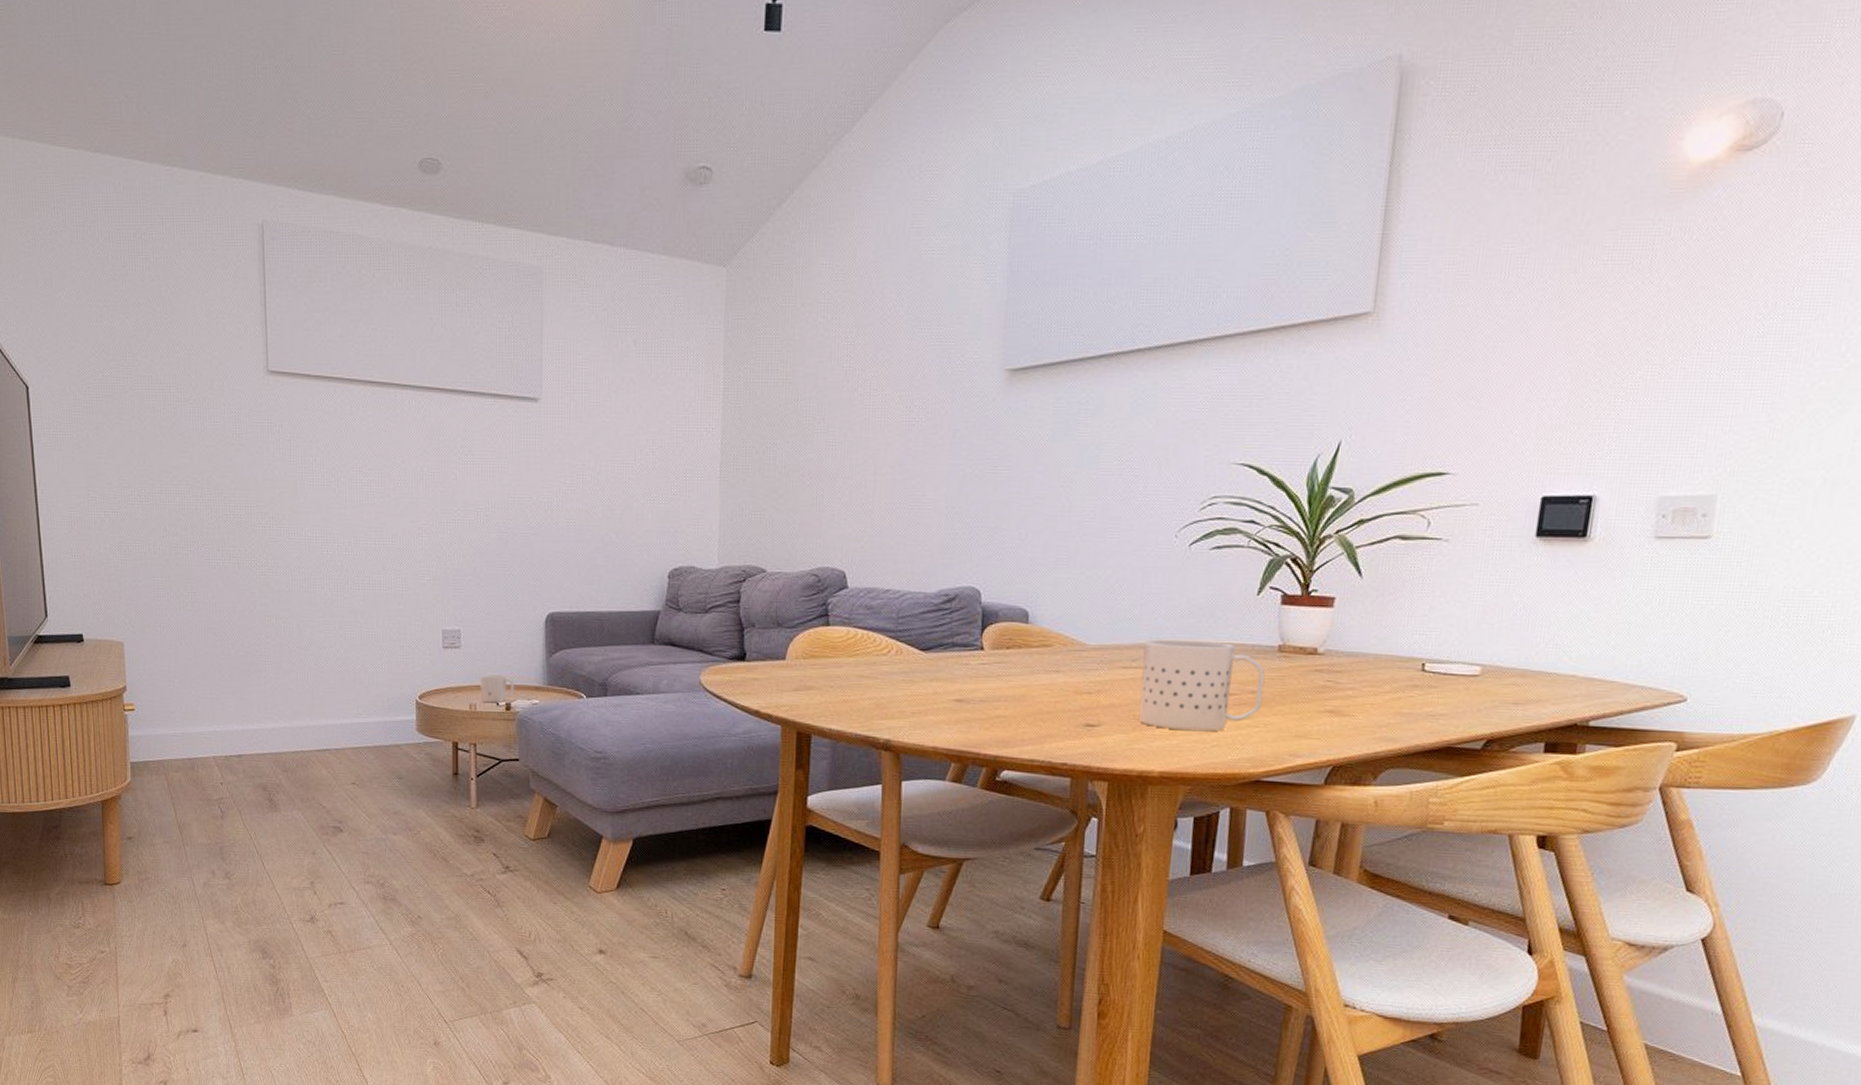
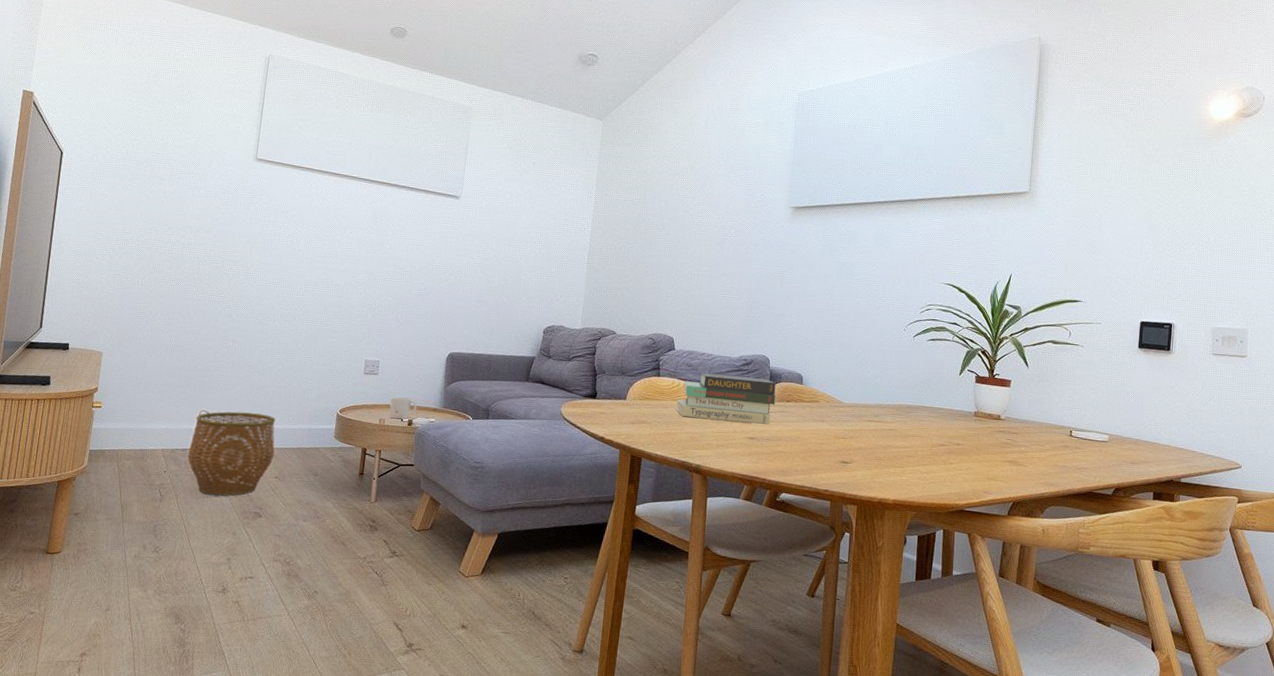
basket: none [245,705,347,809] -> present [187,409,276,496]
books: none [854,616,991,681] -> present [676,372,776,425]
mug: present [1138,639,1266,732] -> none [879,402,966,472]

